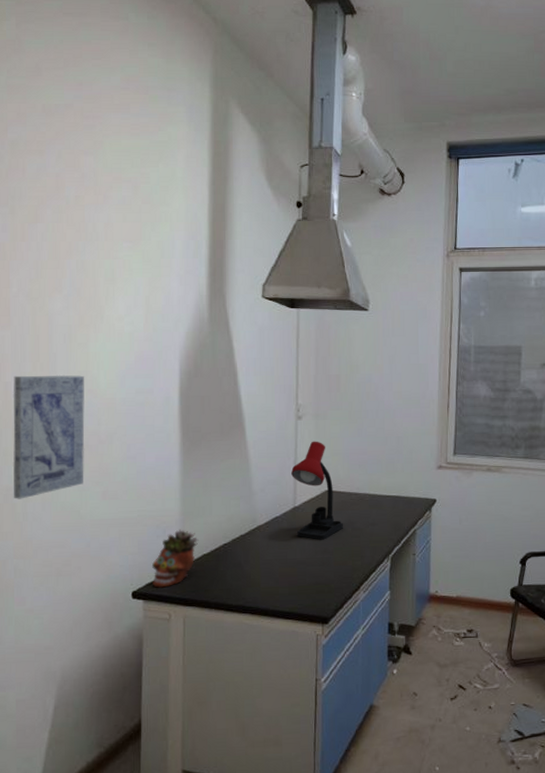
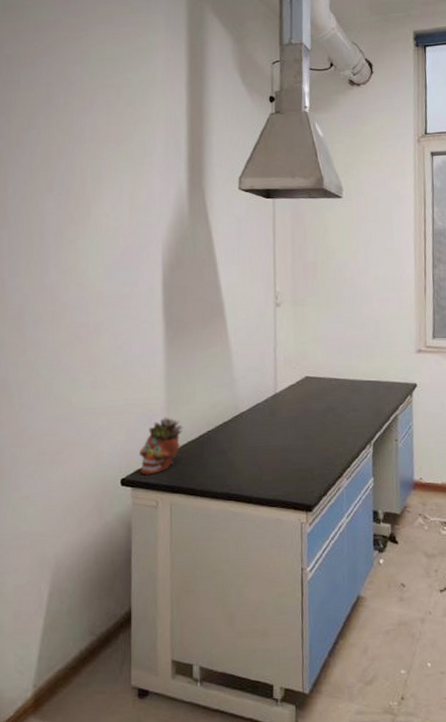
wall art: present [12,374,85,499] -> none [9,270,75,390]
desk lamp: present [291,441,344,540] -> none [271,327,325,427]

